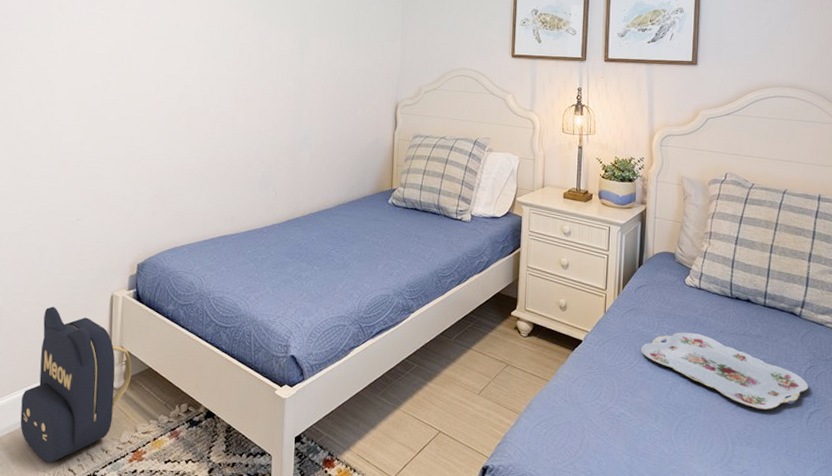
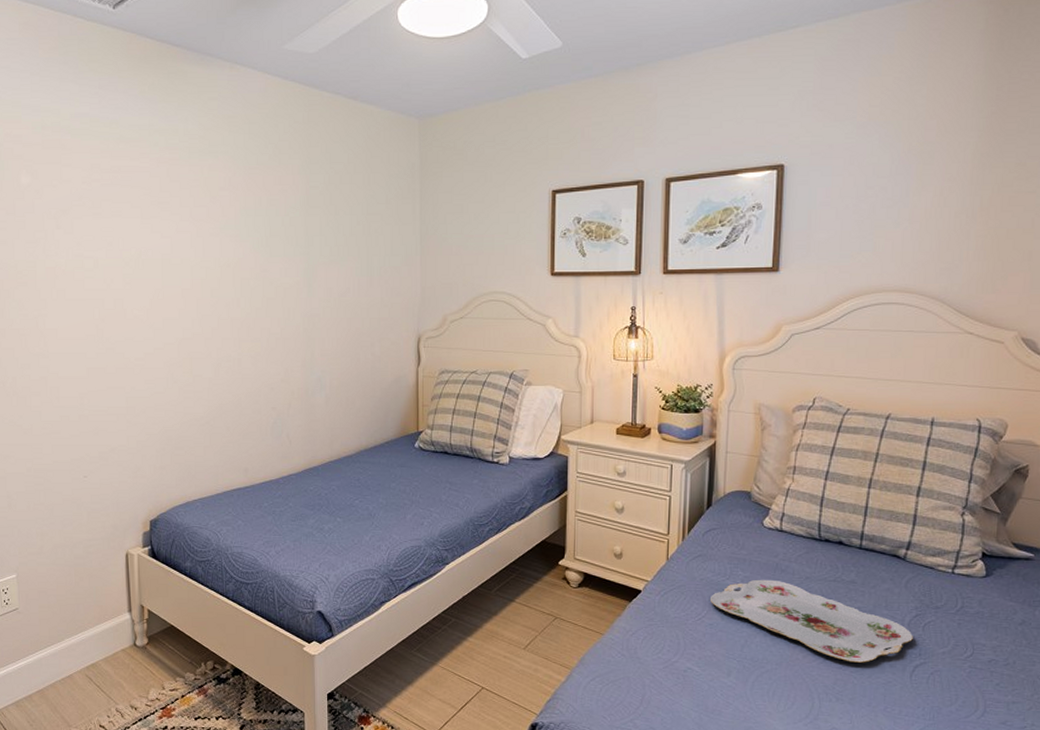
backpack: present [20,306,132,464] -> none [47,566,154,720]

